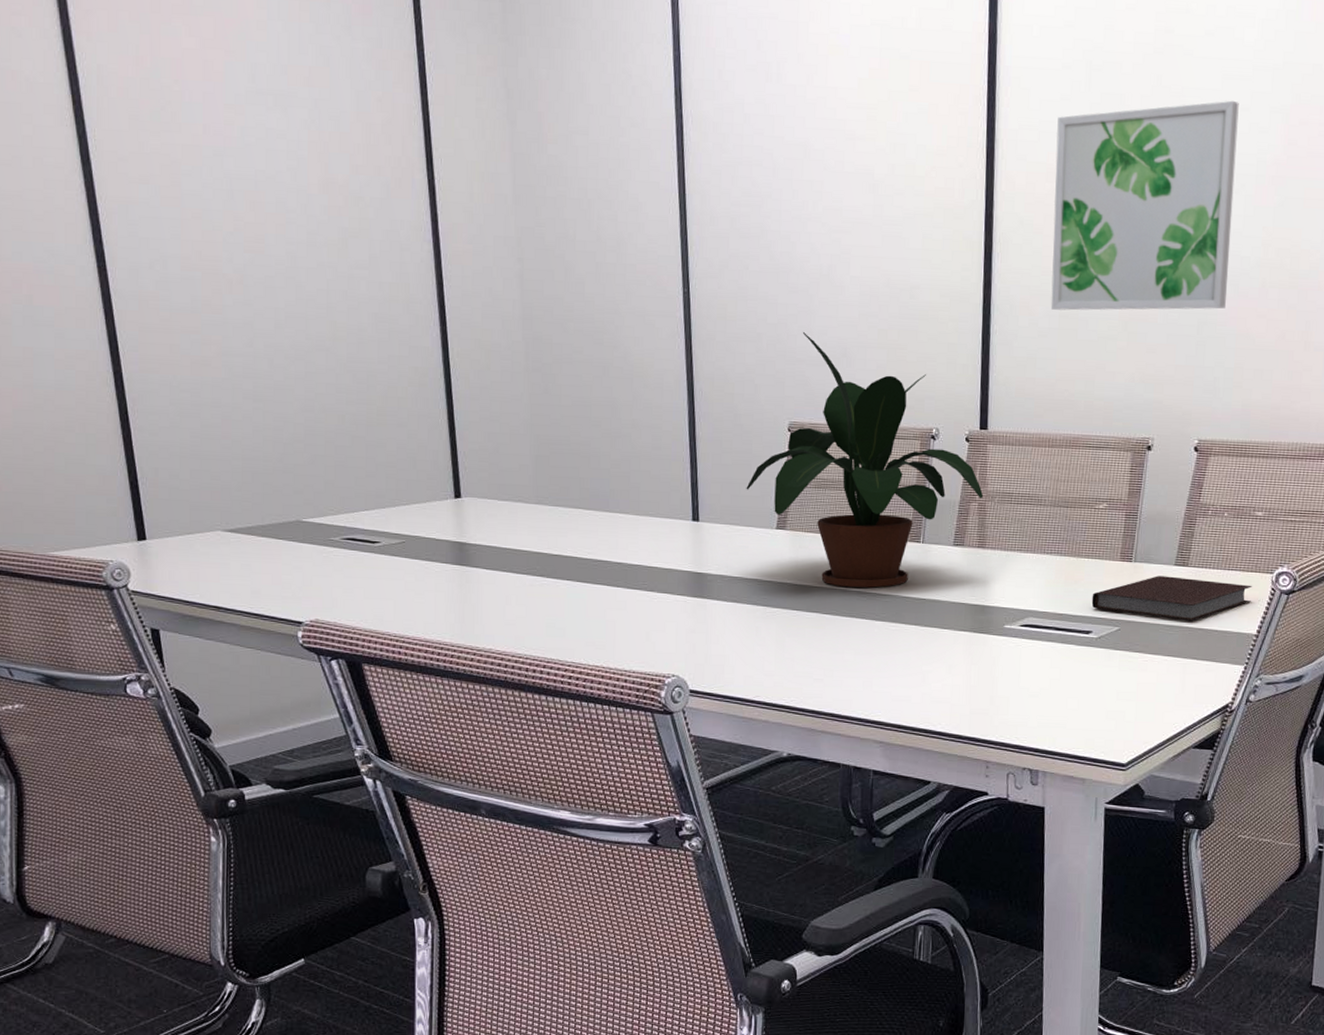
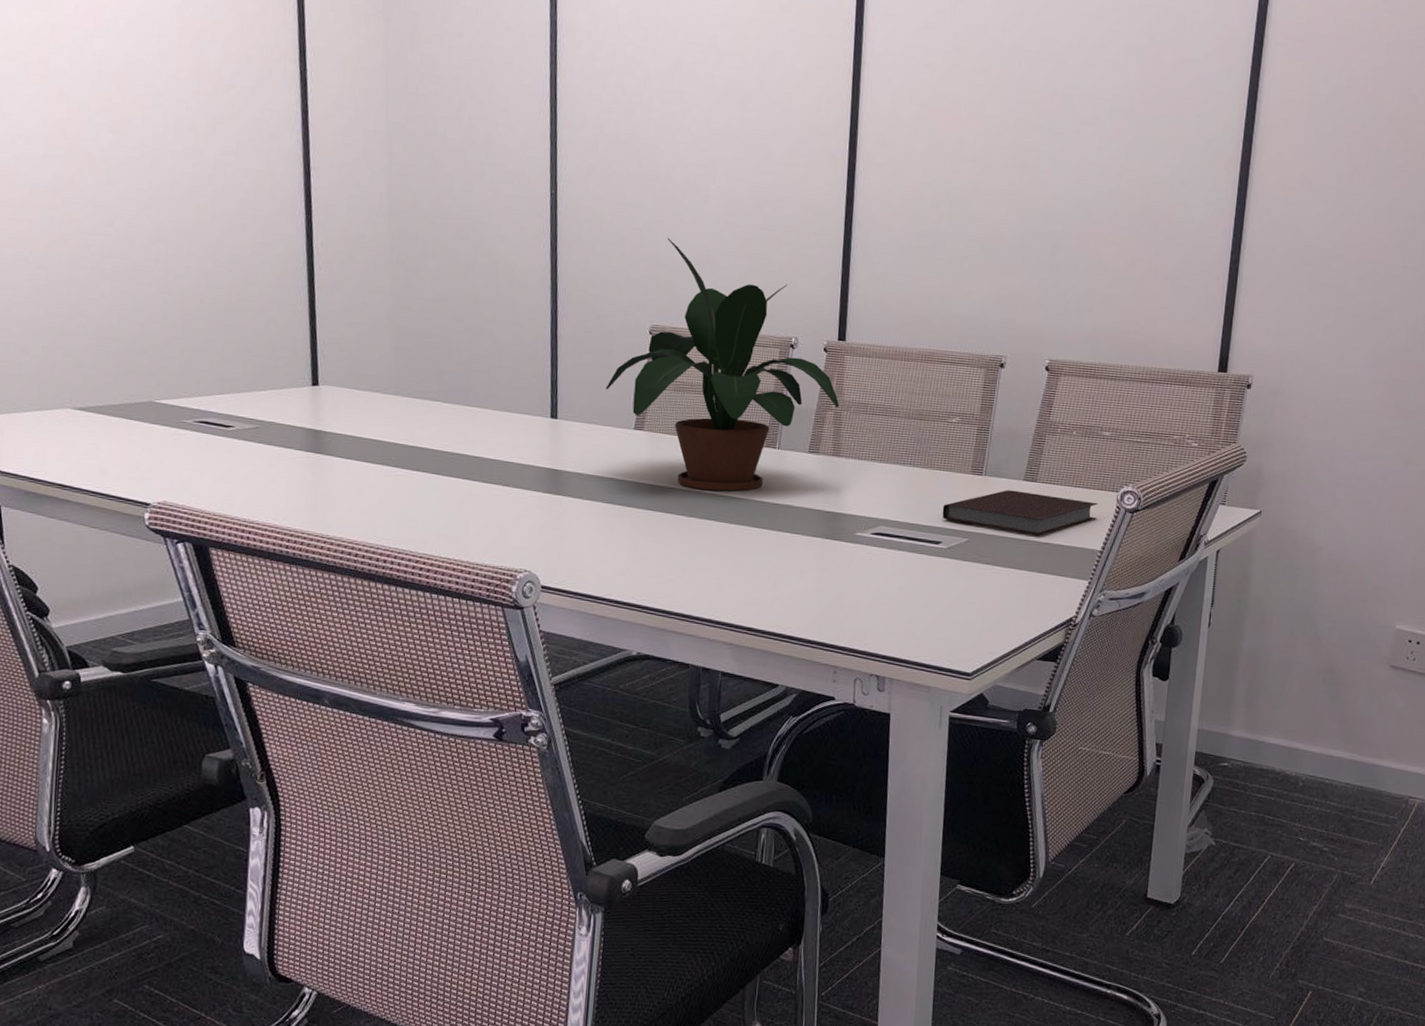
wall art: present [1050,100,1239,311] -> none [910,37,1096,235]

